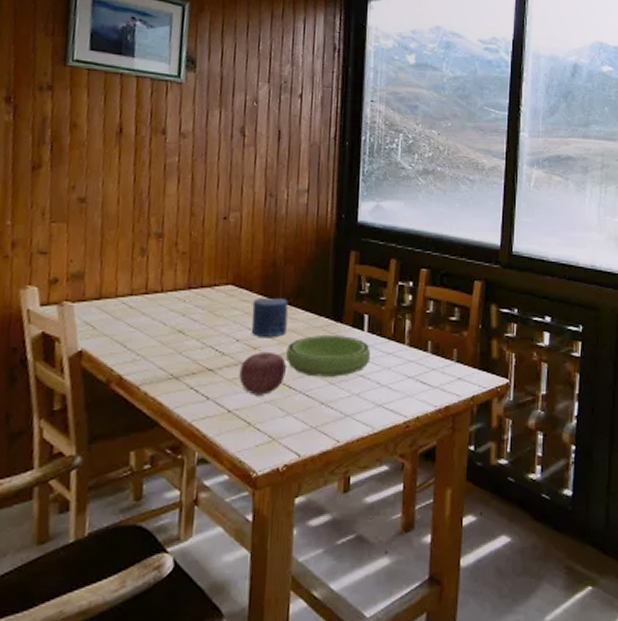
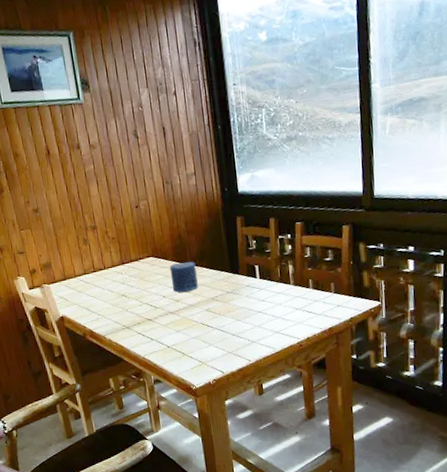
apple: present [239,351,286,395] -> none [169,302,203,334]
bowl: present [286,336,370,377] -> none [200,283,265,317]

